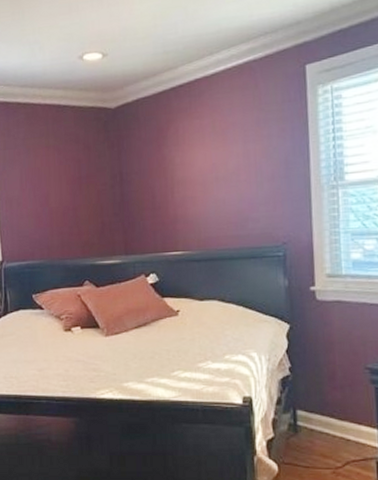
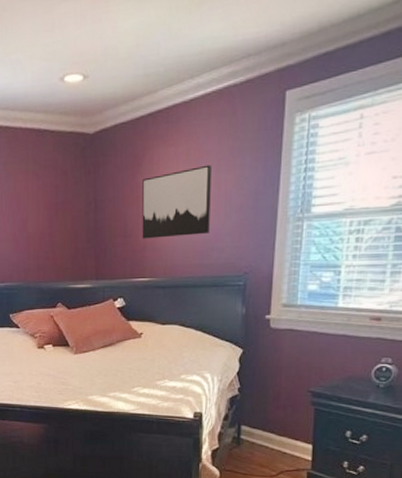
wall art: none [169,135,242,211] -> present [142,164,212,239]

